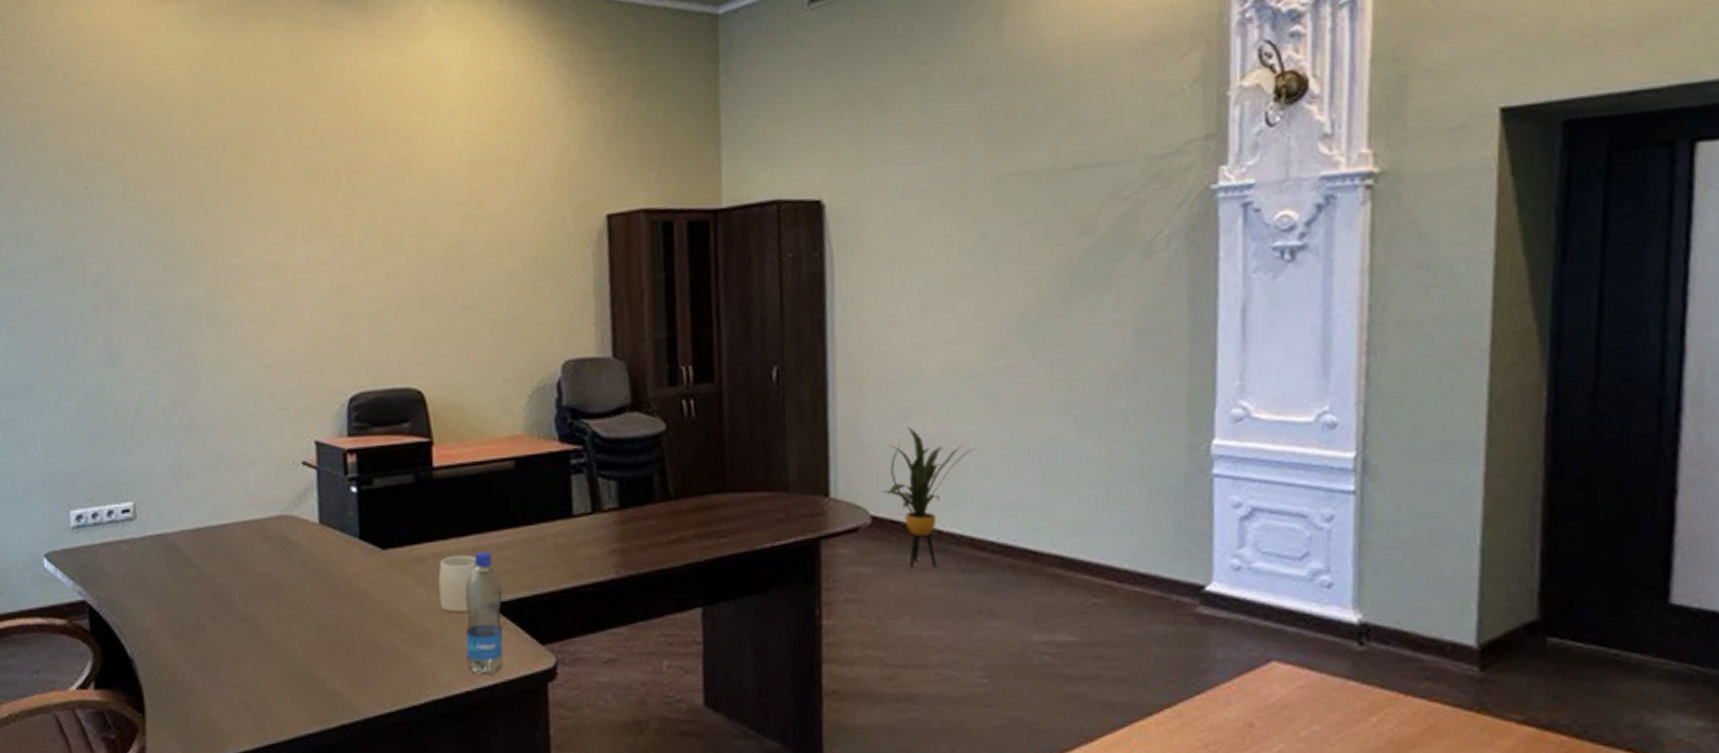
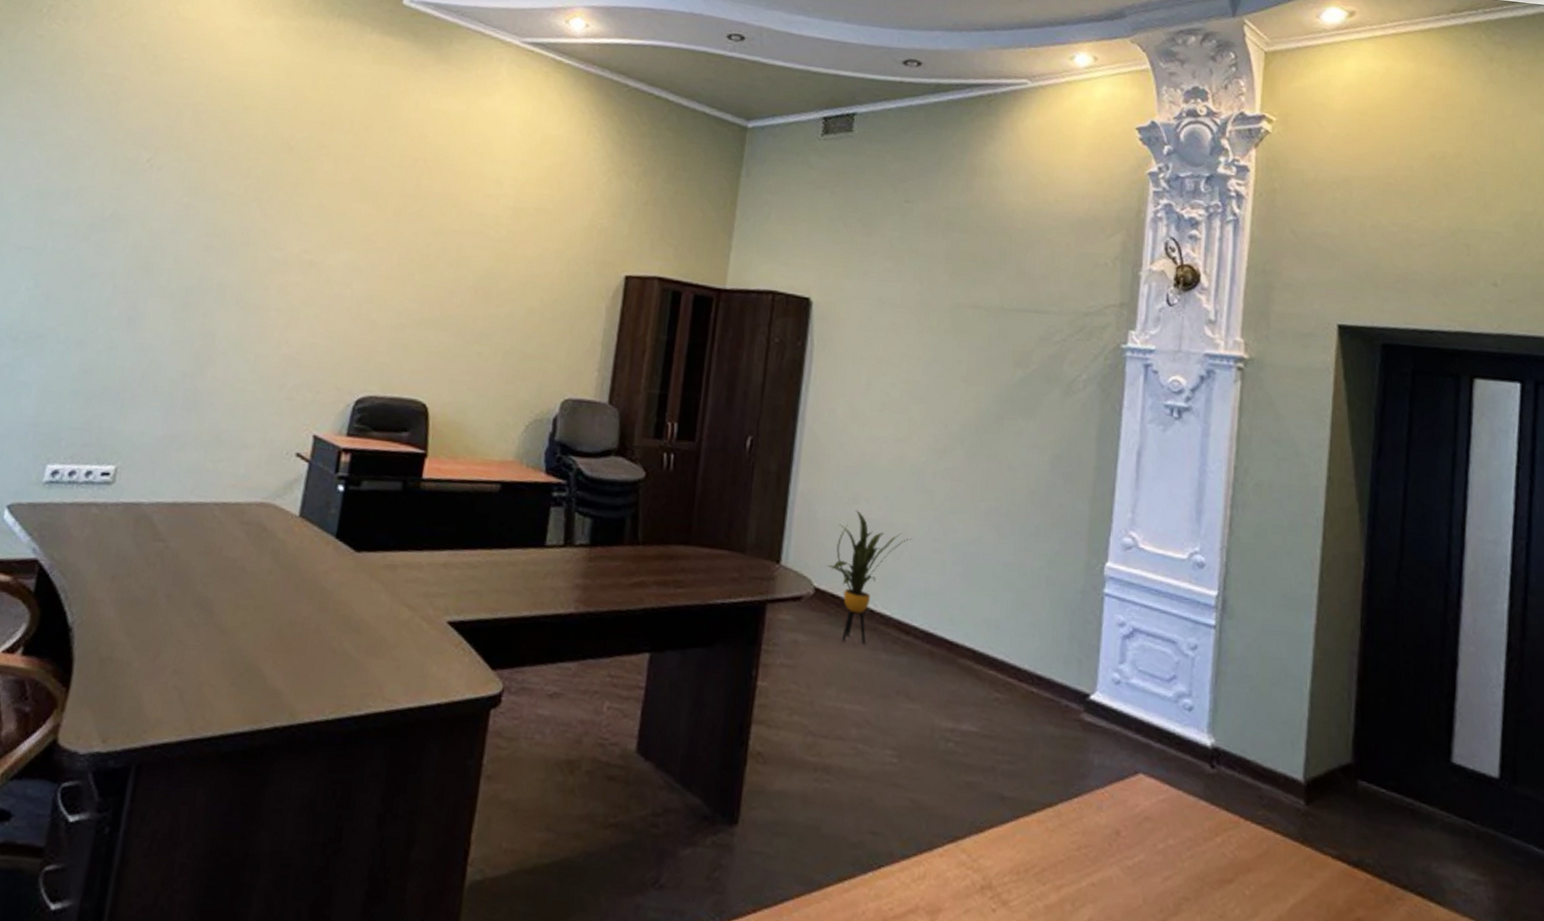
mug: present [438,555,476,614] -> none [400,567,445,628]
bottle: present [465,551,504,677] -> none [415,567,465,696]

